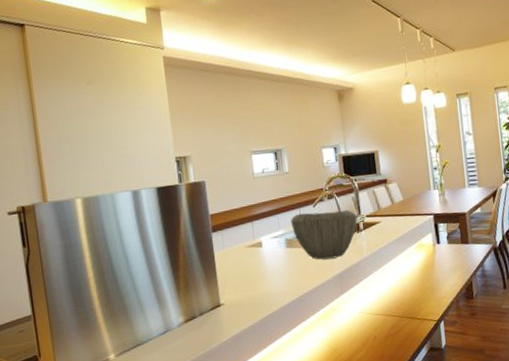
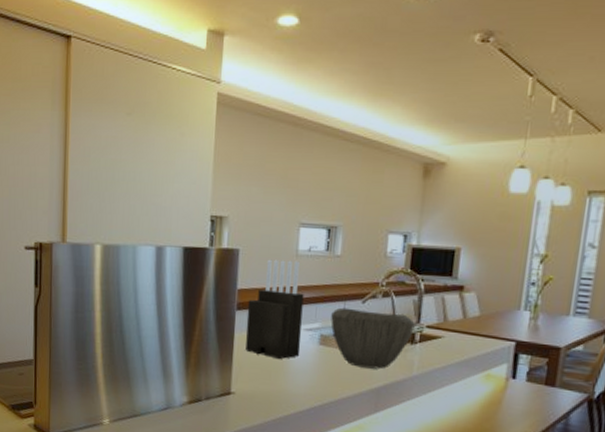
knife block: none [220,182,273,267] -> present [245,259,304,360]

